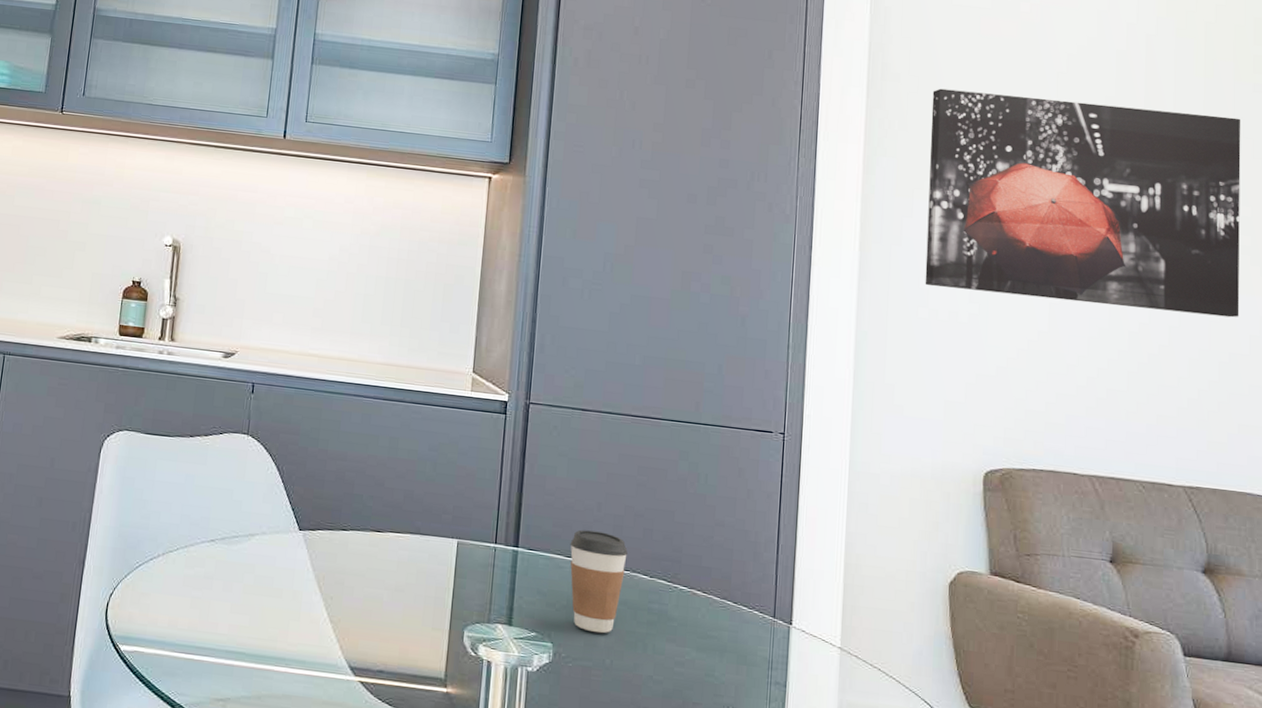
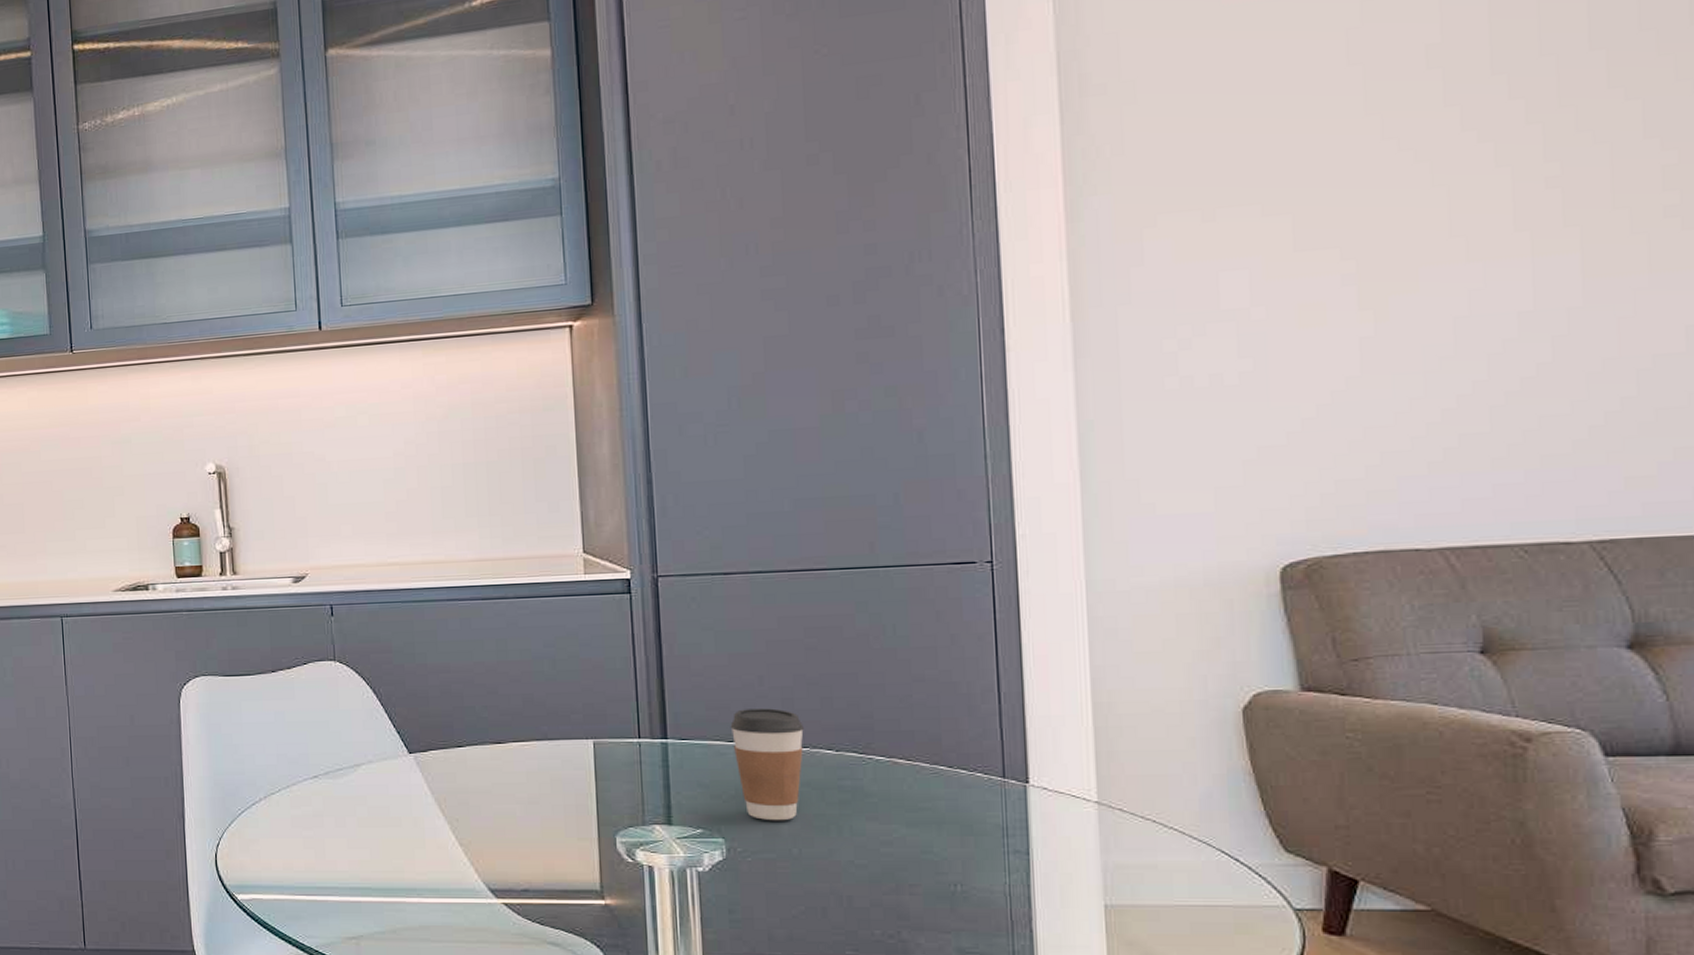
wall art: present [925,88,1241,318] -> none [1157,29,1667,348]

